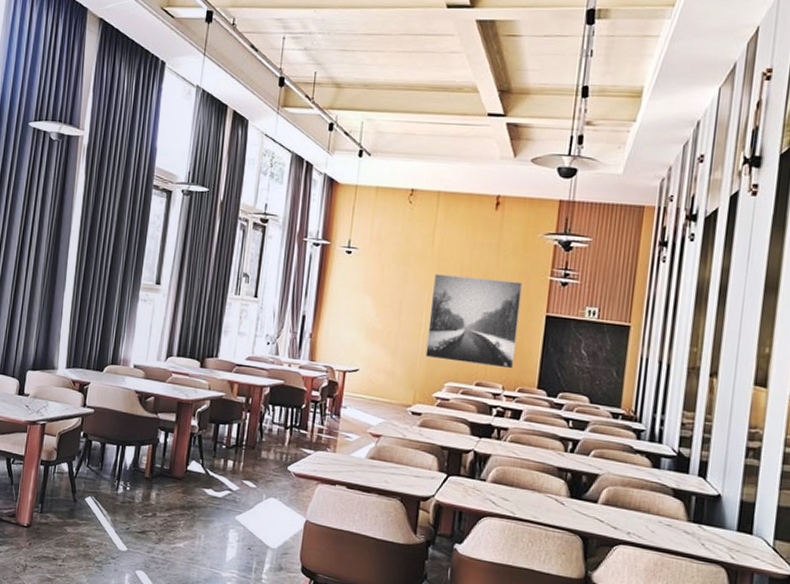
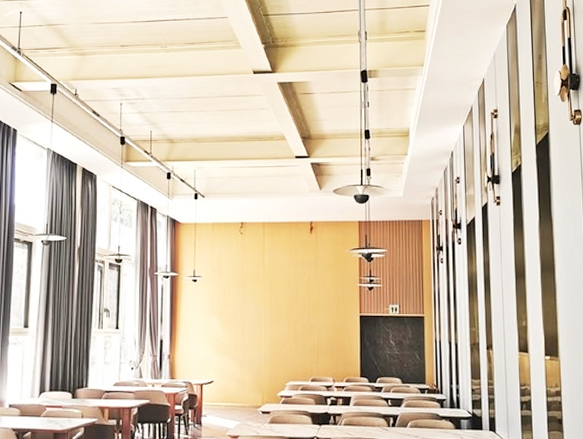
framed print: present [425,274,522,369] -> none [267,290,340,364]

